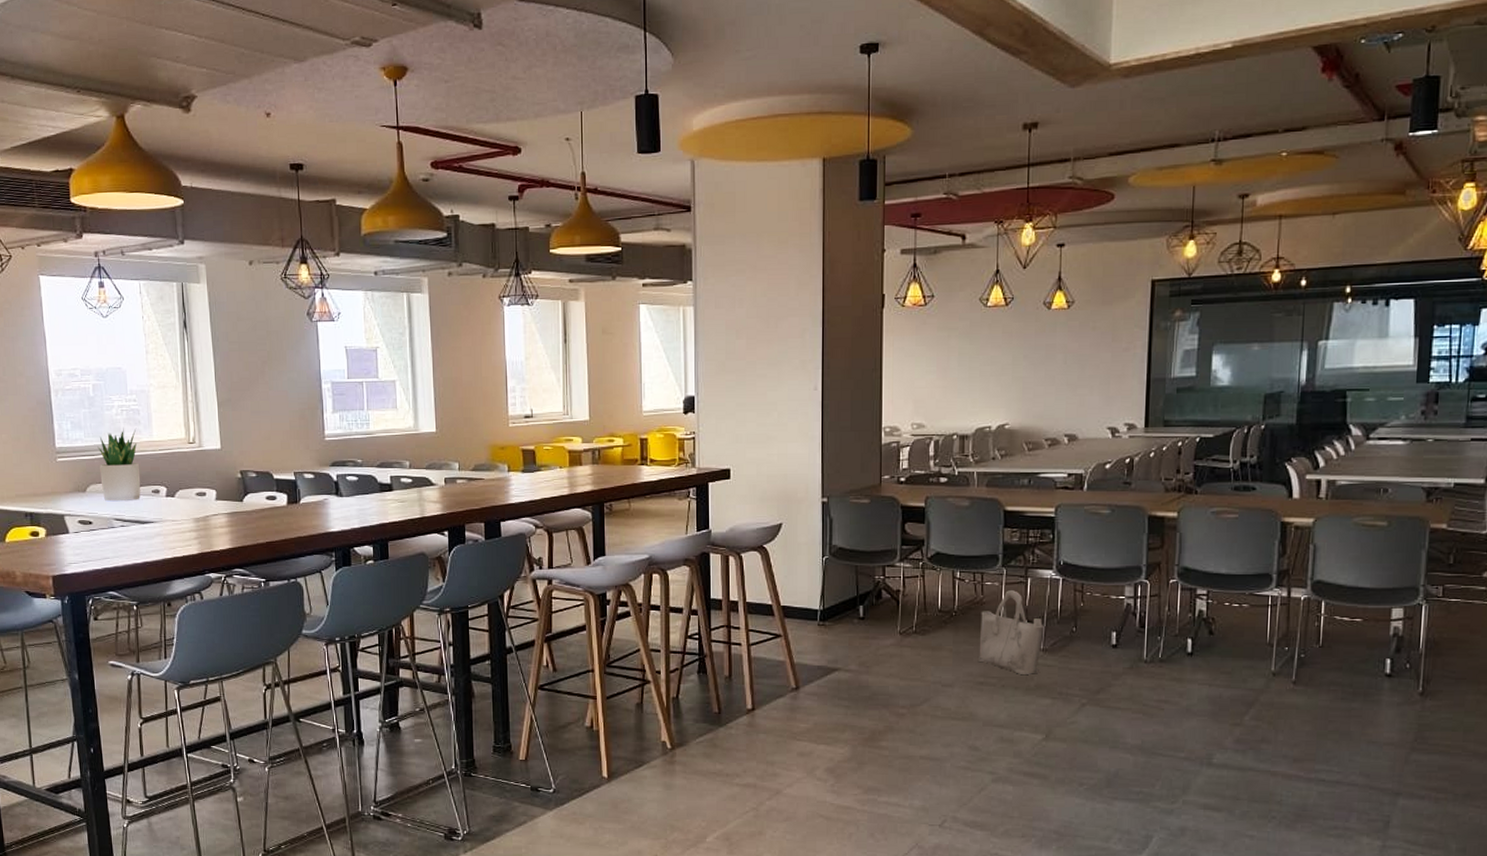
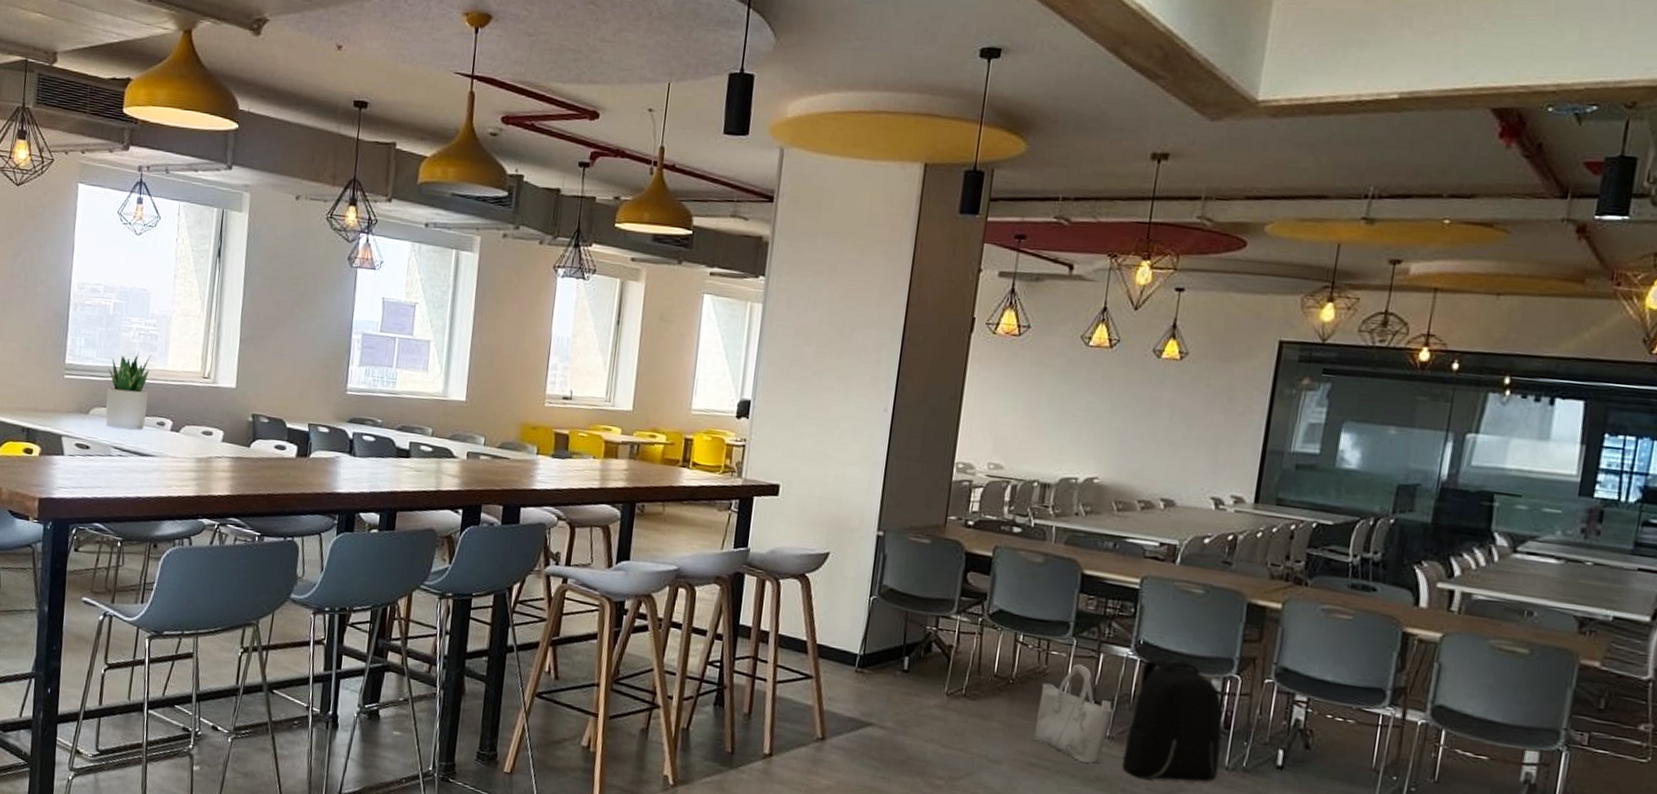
backpack: none [1056,575,1139,681] -> present [1121,659,1223,782]

